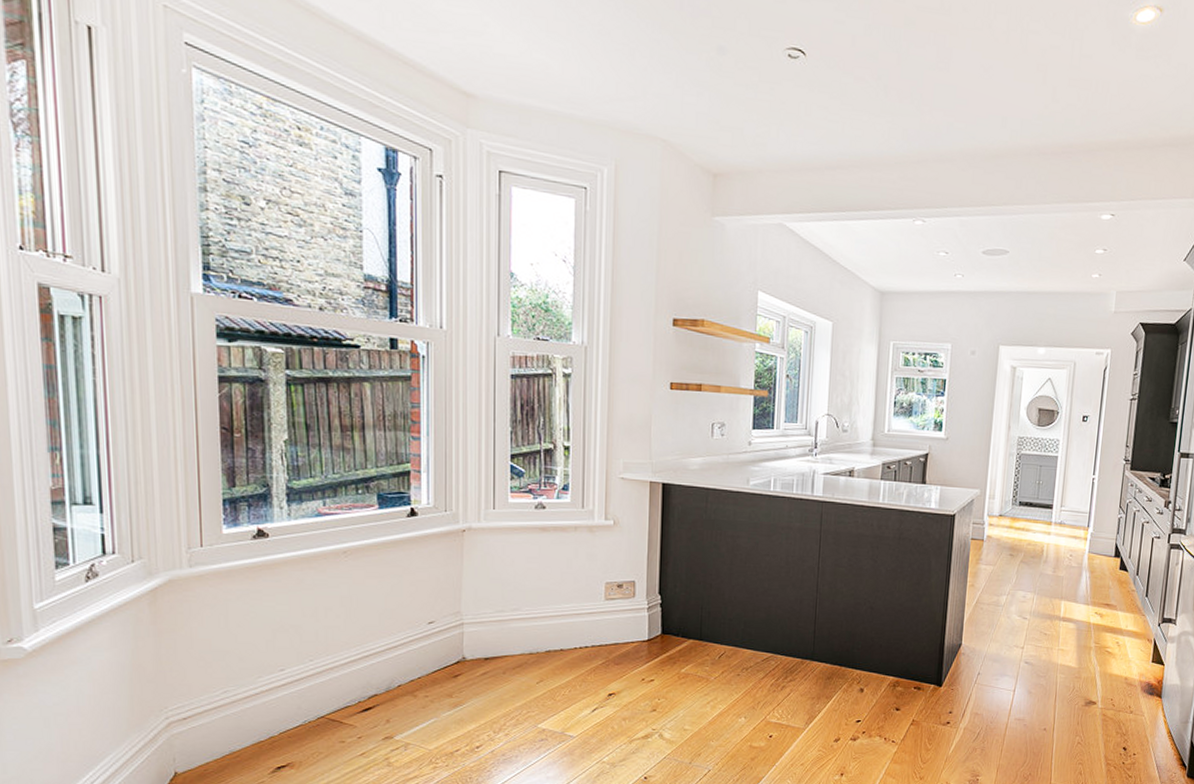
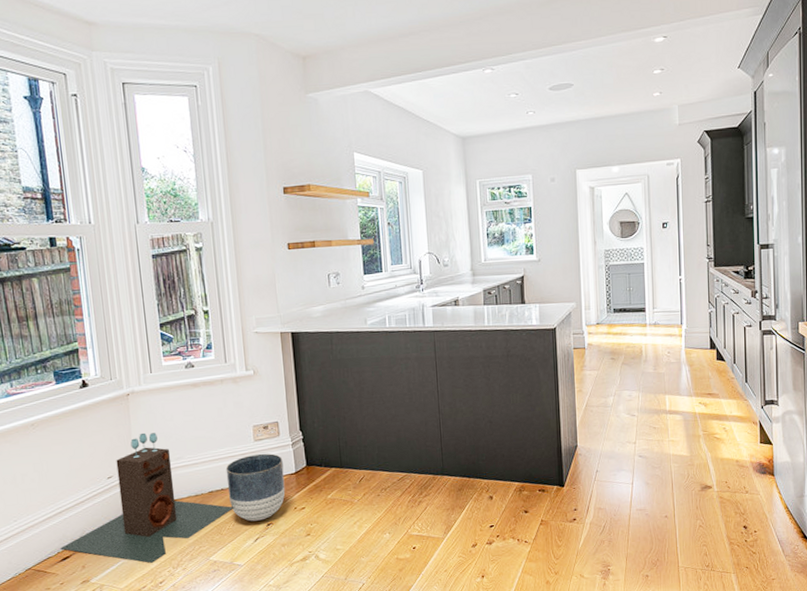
speaker: none [362,576,572,725] -> present [60,432,233,564]
planter: none [568,614,635,689] -> present [225,453,286,522]

